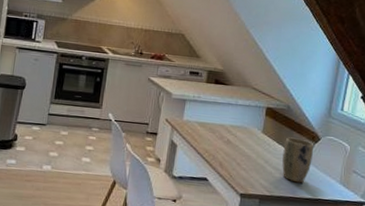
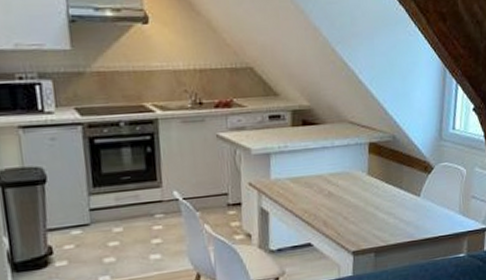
plant pot: present [282,137,314,183] -> none [394,172,428,224]

